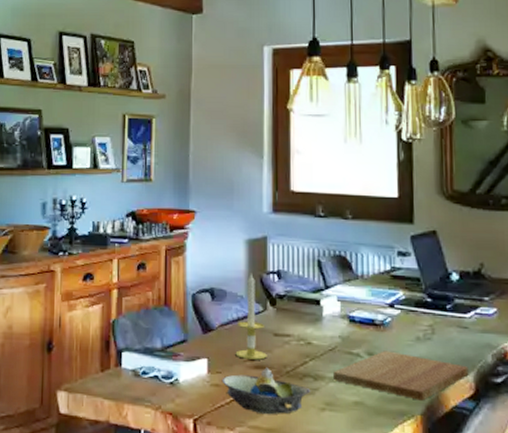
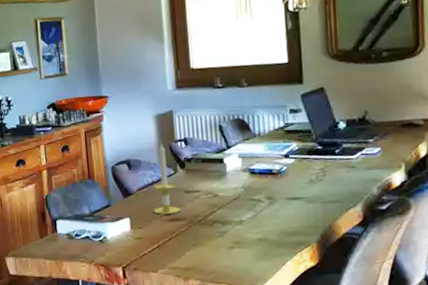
decorative bowl: present [222,367,311,415] -> none [143,219,221,257]
cutting board: present [334,350,469,401] -> none [239,194,357,232]

